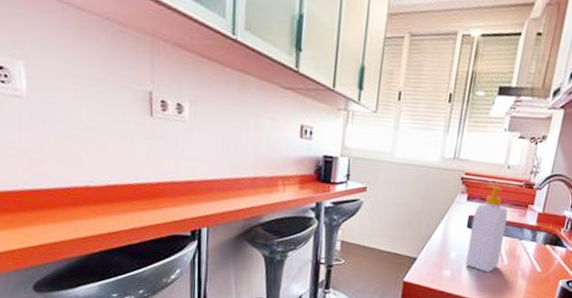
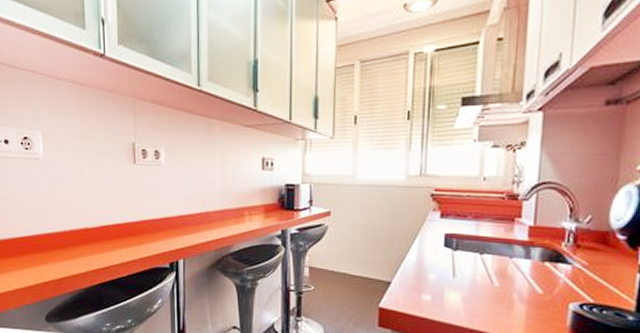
soap bottle: present [465,185,509,273] -> none [447,200,492,296]

